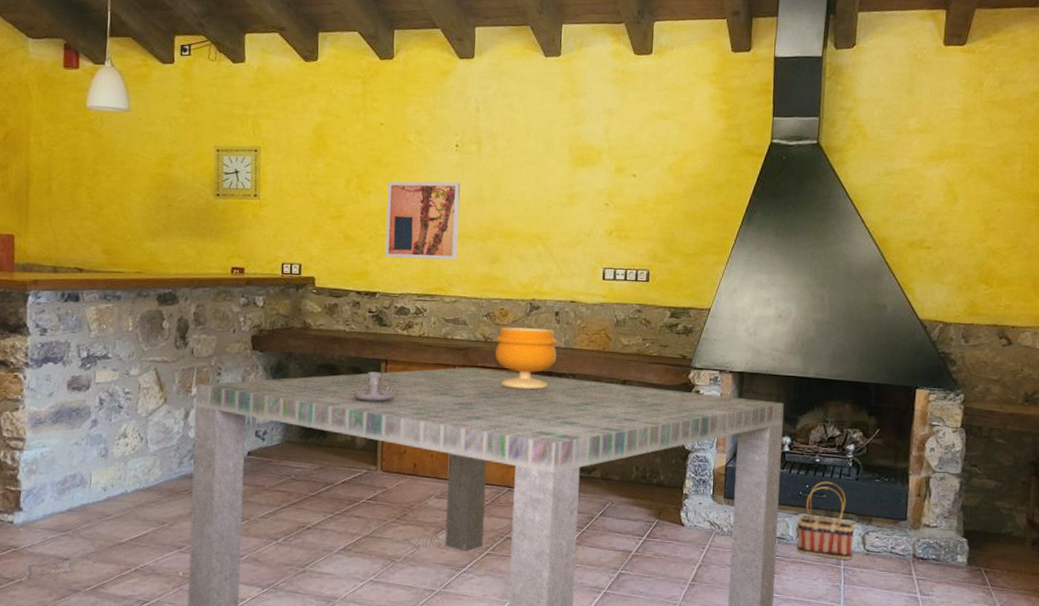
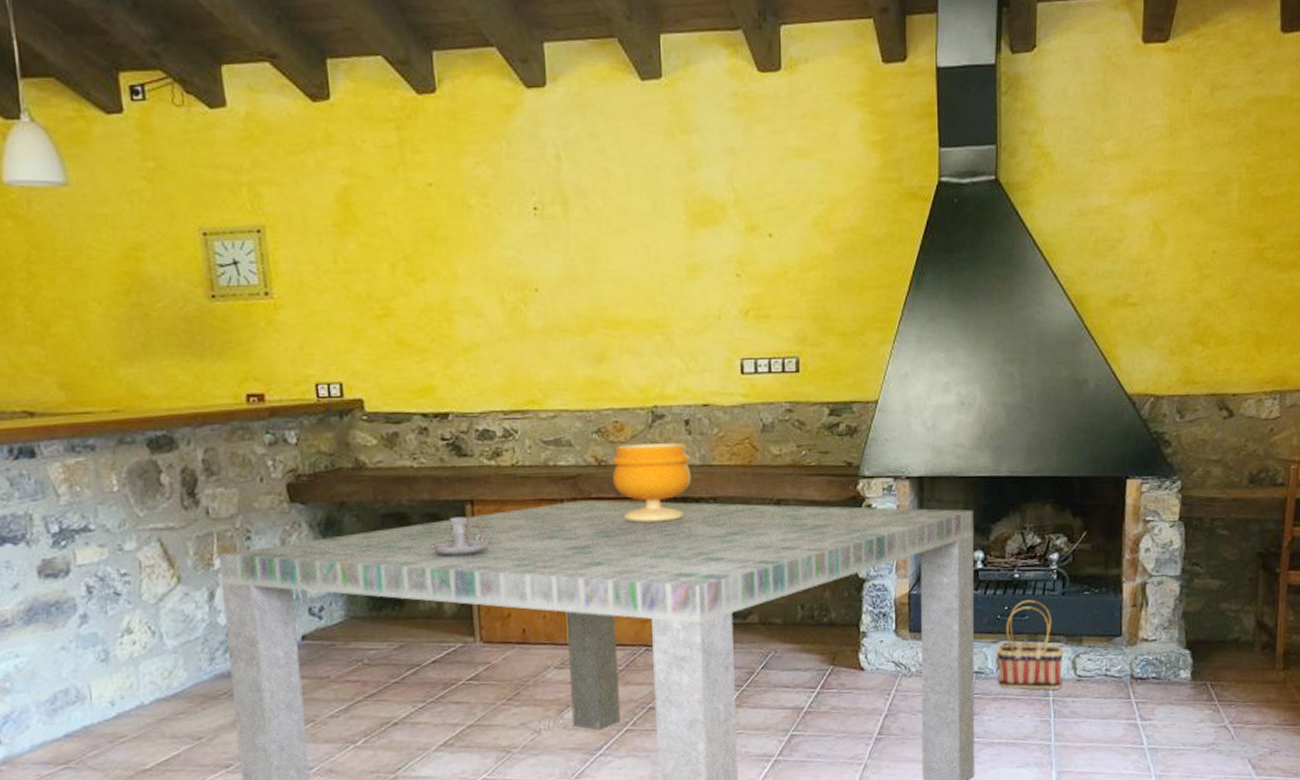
wall art: present [385,181,461,260] -> none [447,258,551,366]

